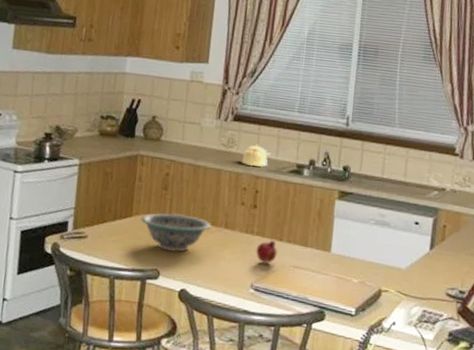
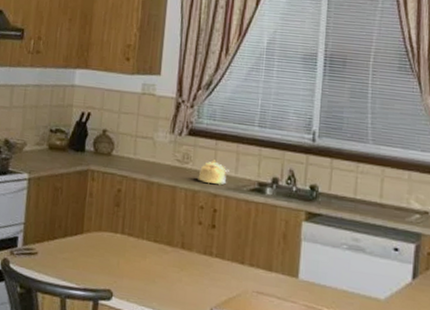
decorative bowl: present [140,213,211,252] -> none [92,231,166,273]
fruit: present [256,240,278,263] -> none [215,263,240,288]

